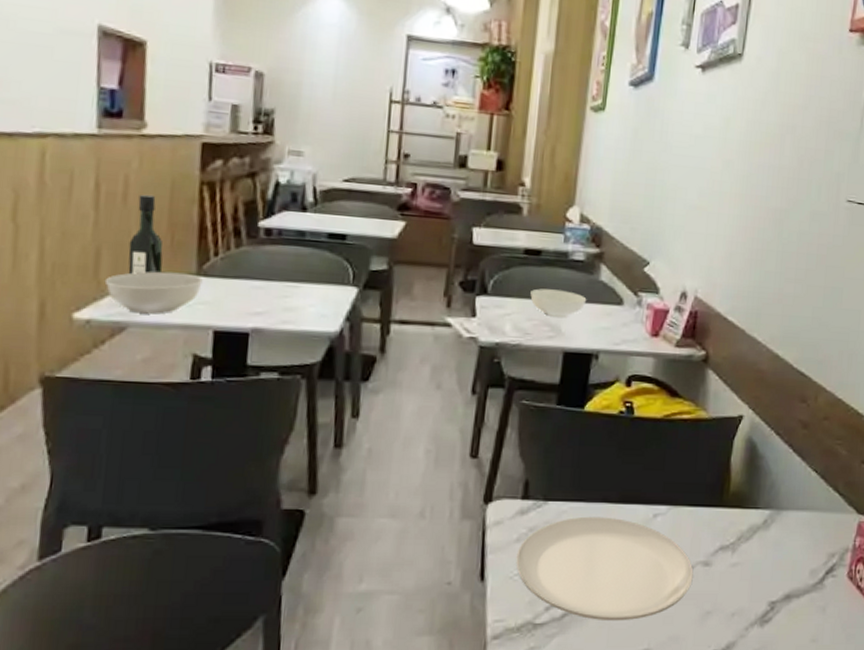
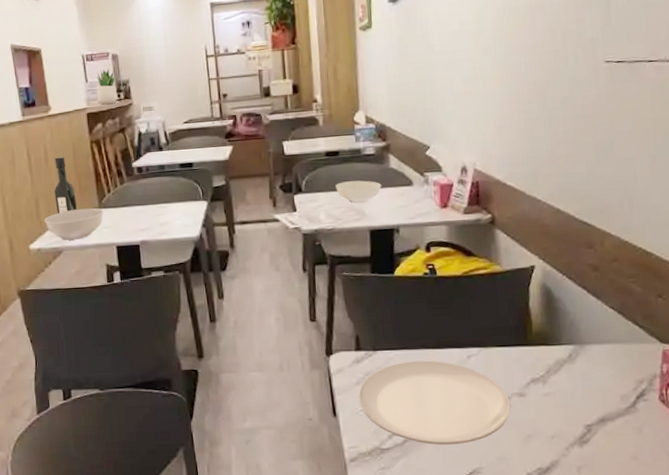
planter: none [222,88,258,138] -> present [97,68,117,105]

